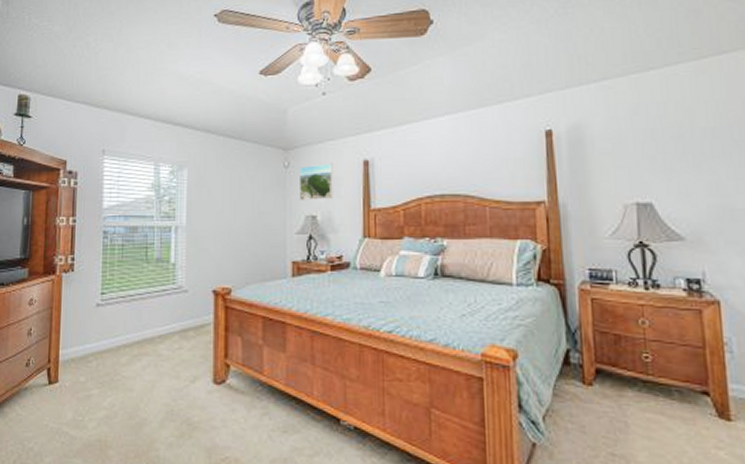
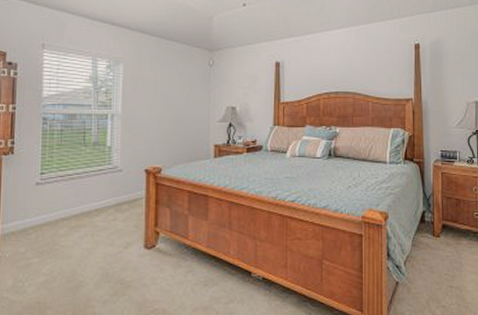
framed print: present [298,163,334,200] -> none [221,63,251,94]

